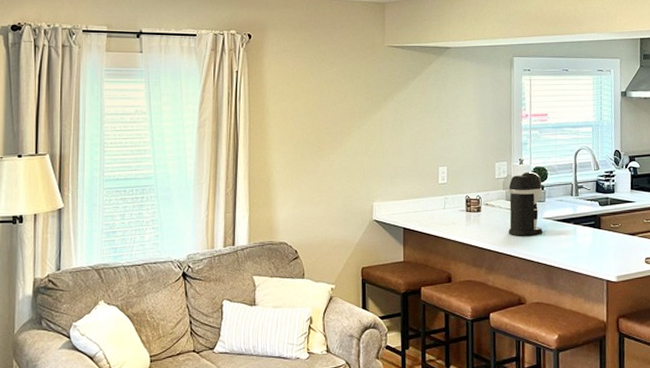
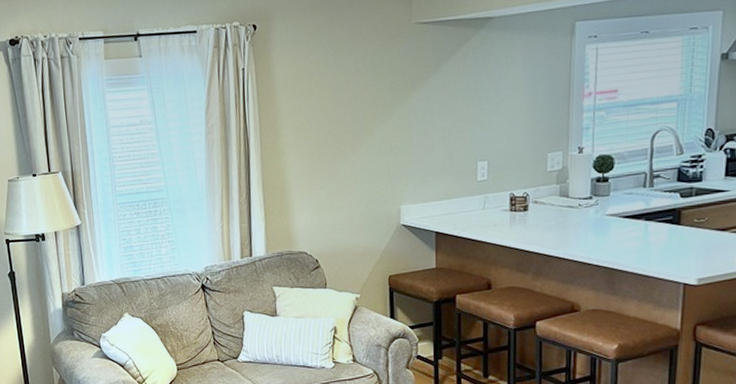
coffee maker: present [508,171,543,236] -> none [561,161,607,237]

